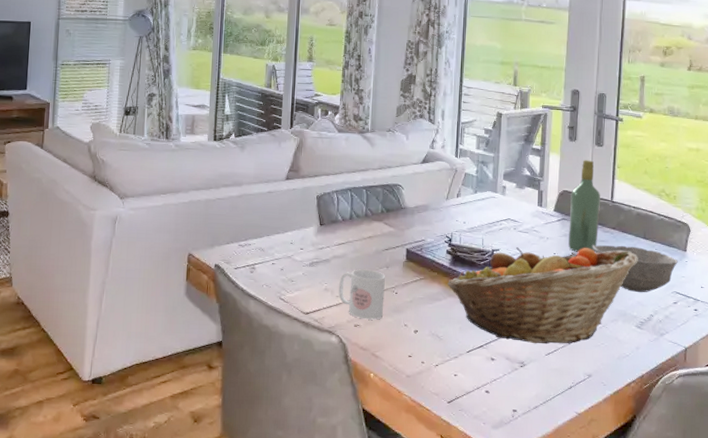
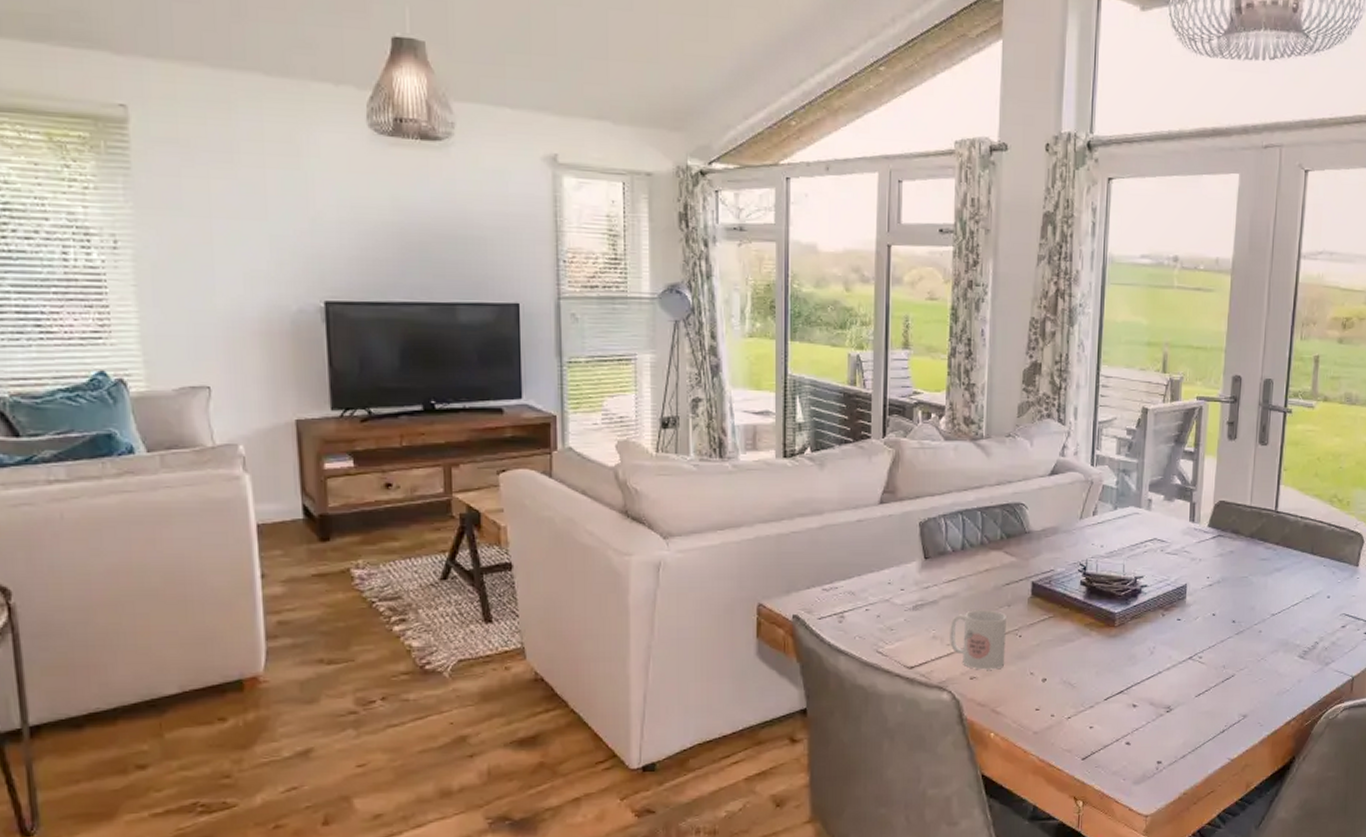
fruit basket: present [448,247,638,345] -> none [1082,568,1304,685]
wine bottle: present [568,160,600,252] -> none [1224,462,1263,574]
bowl: present [592,245,678,293] -> none [1251,563,1349,618]

